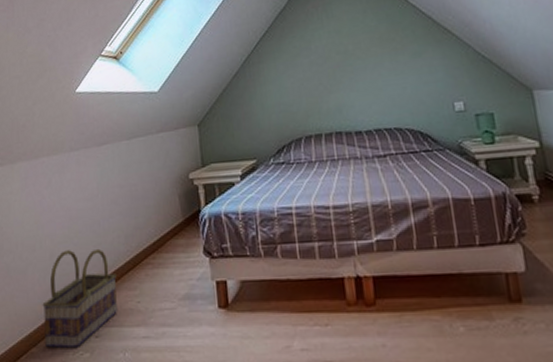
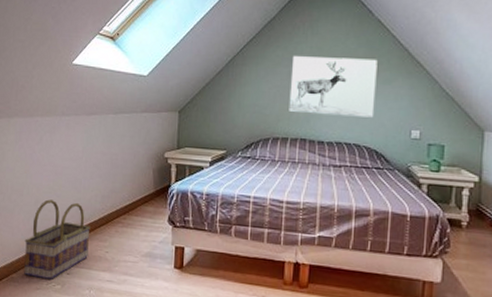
wall art: none [312,33,410,104] -> present [289,56,378,118]

